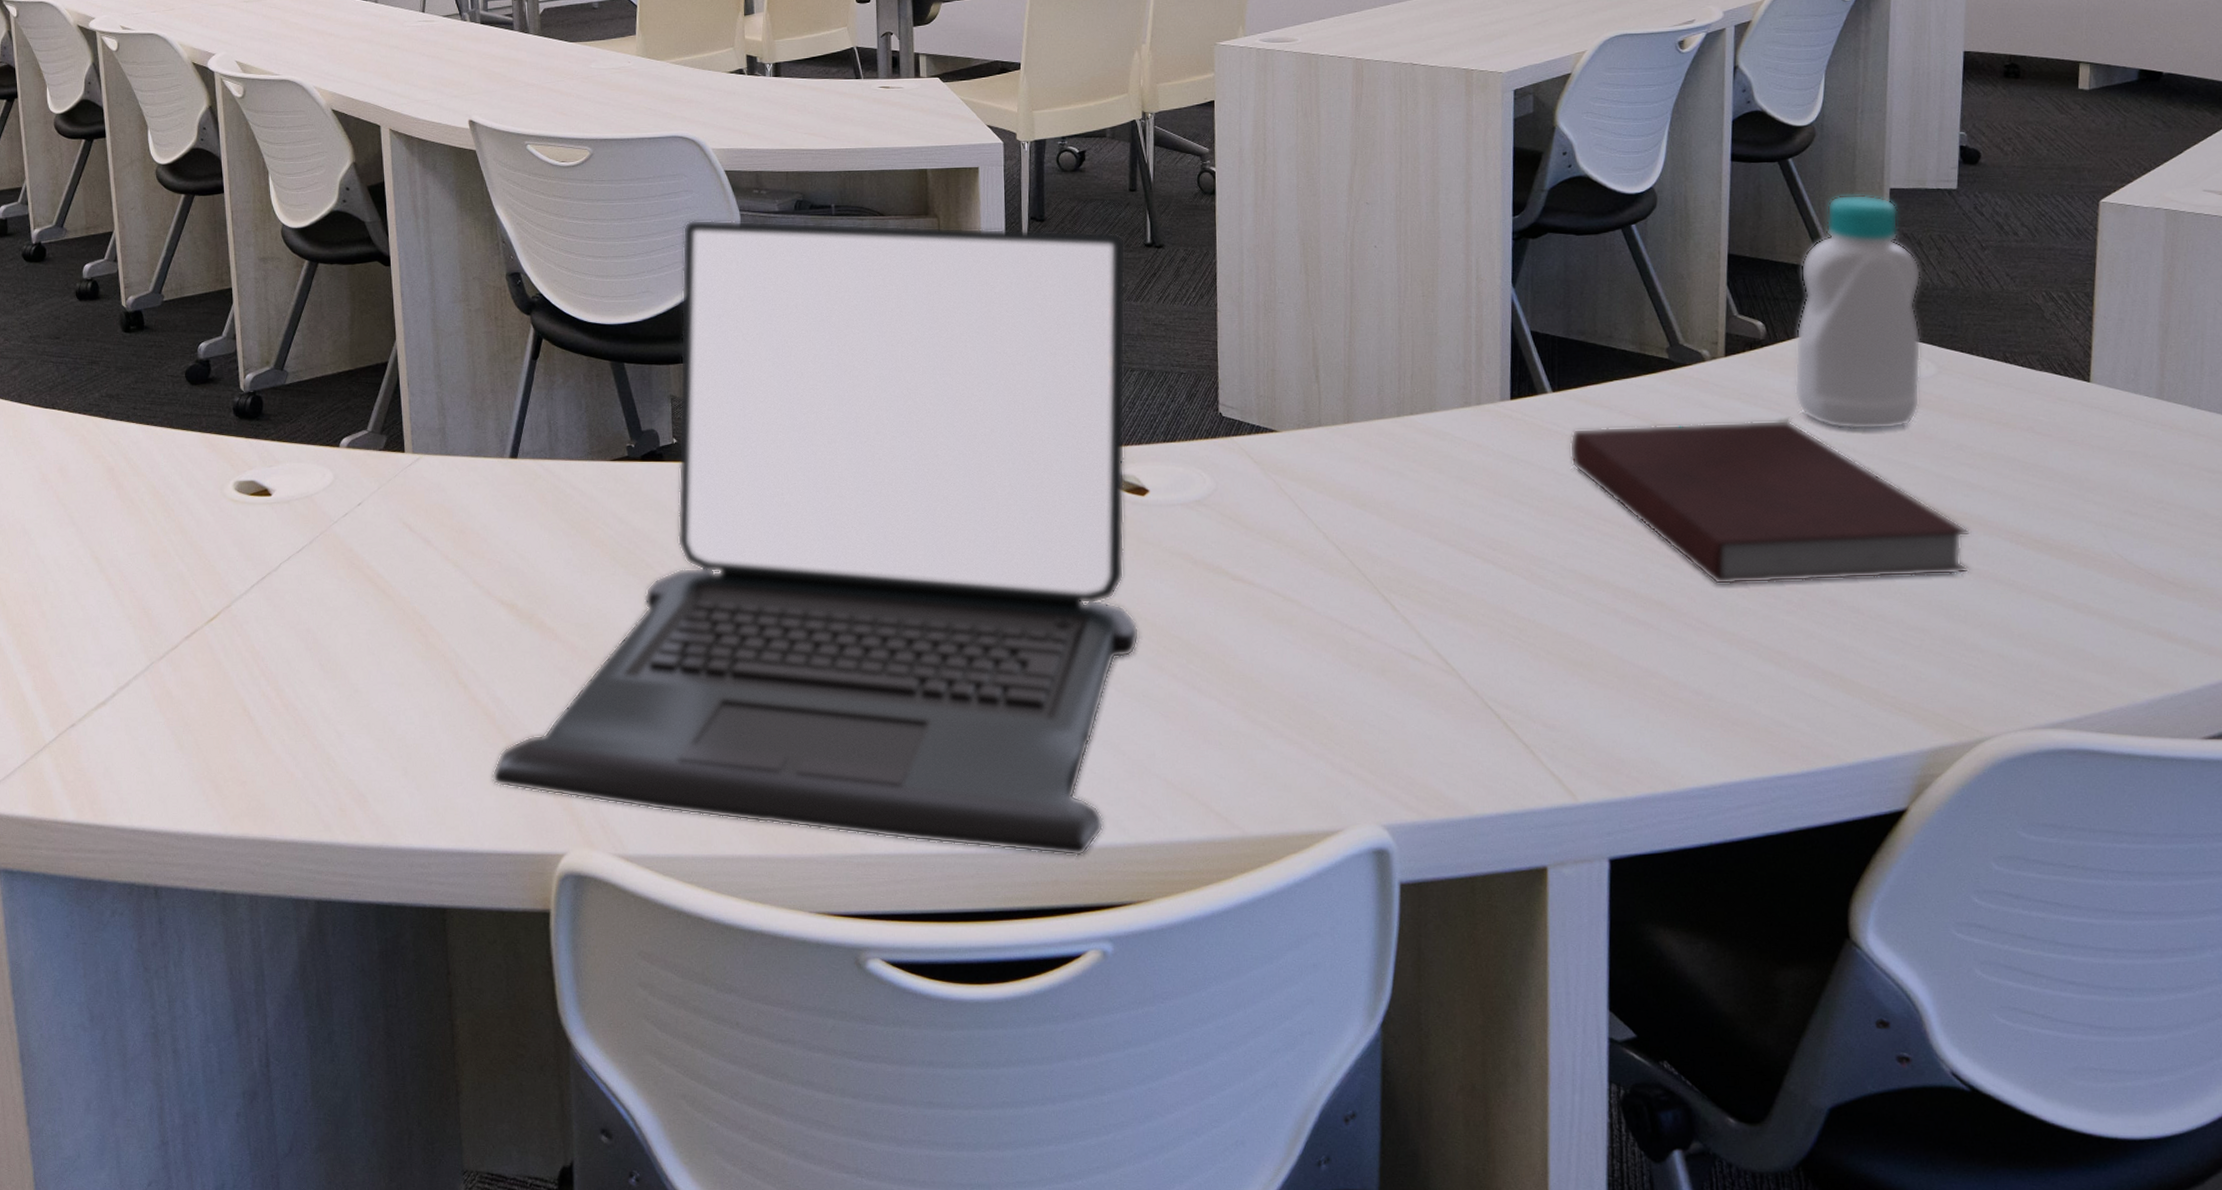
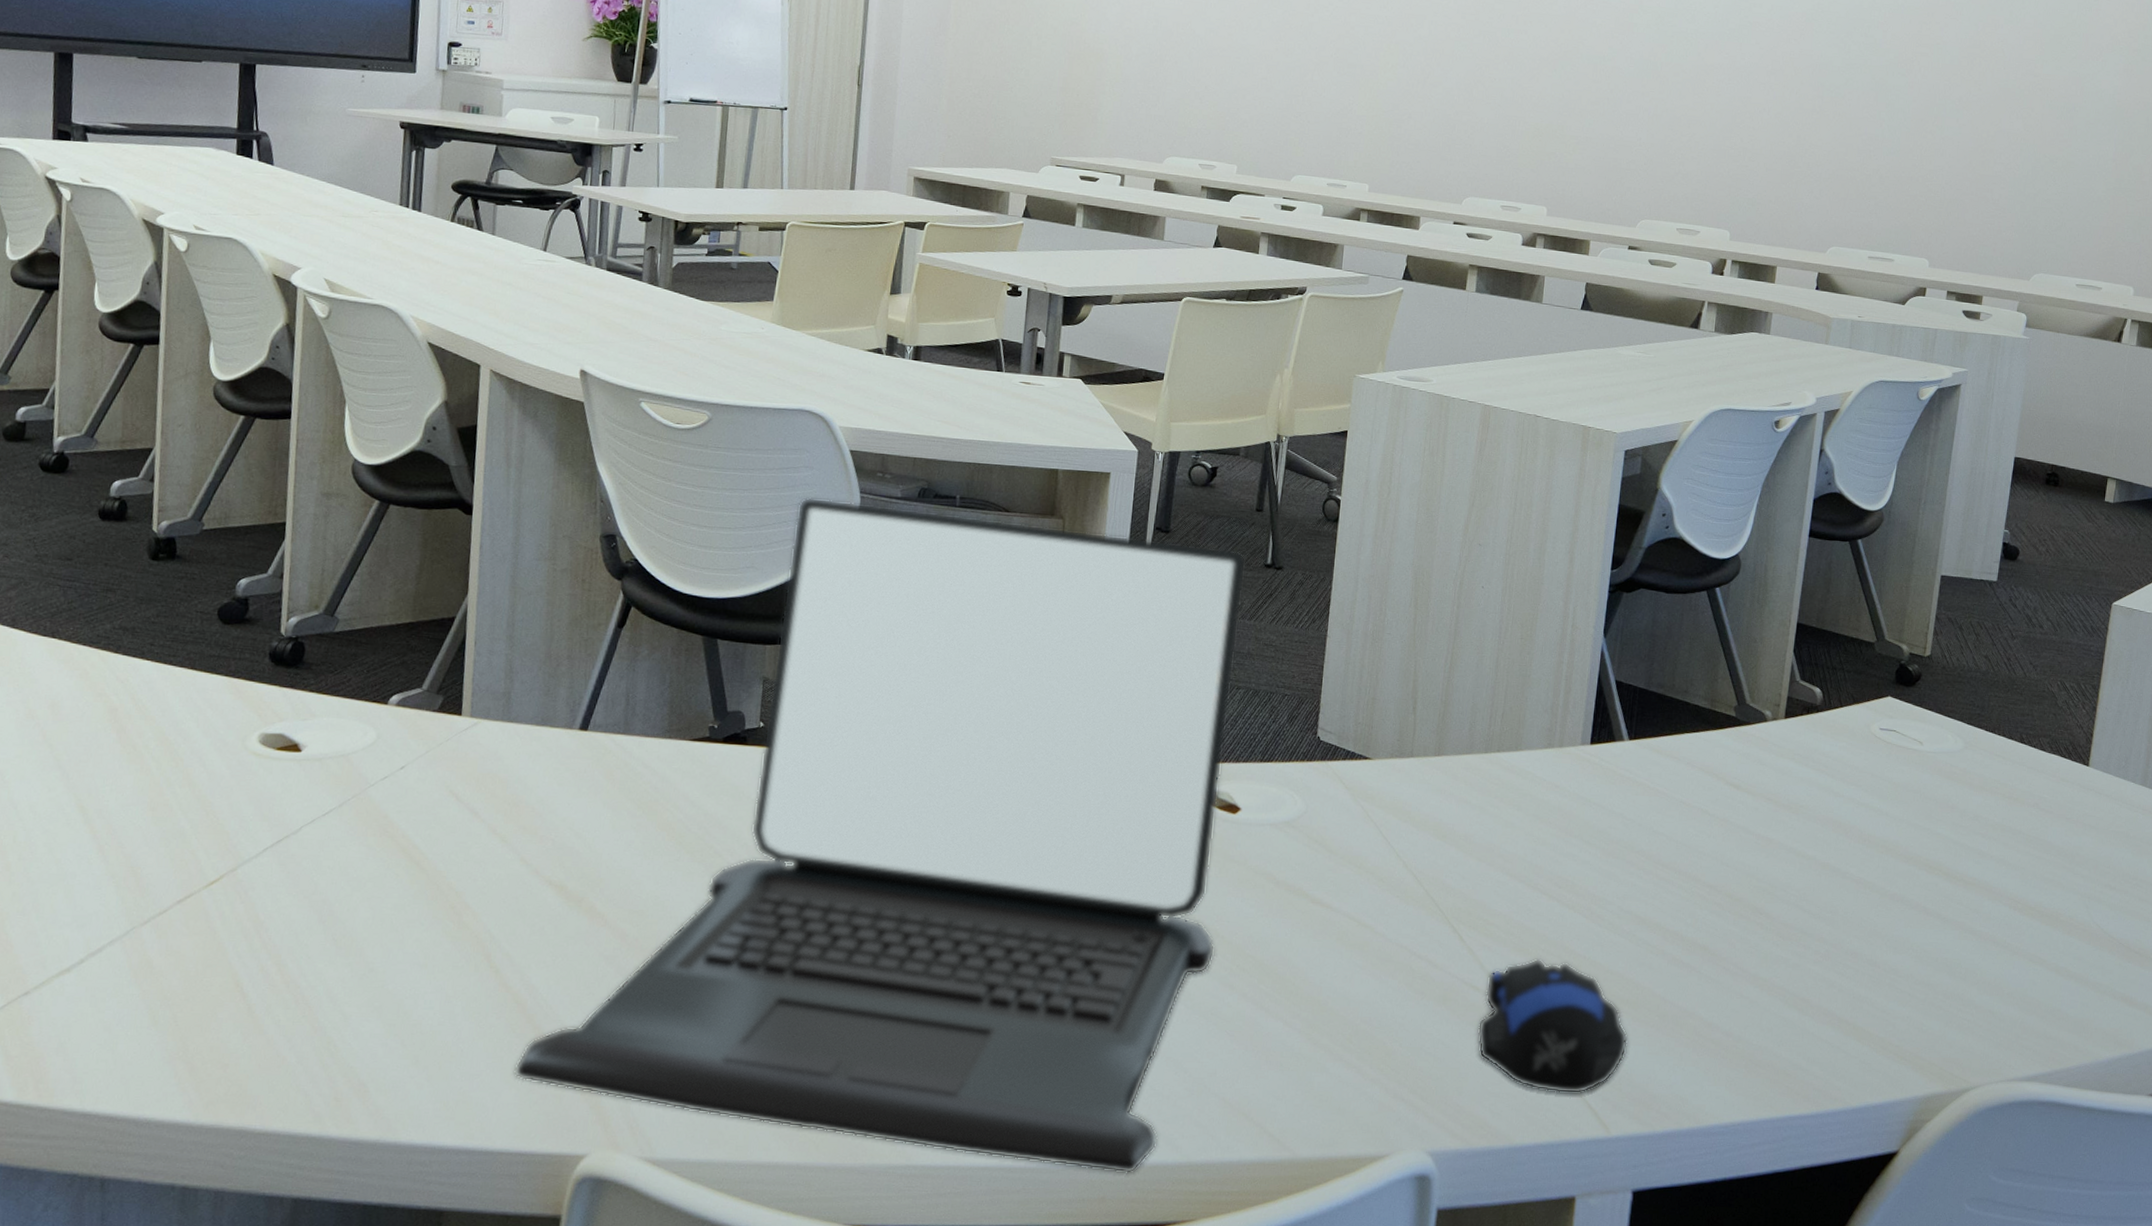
computer mouse: none [1421,624,1587,762] -> present [1477,958,1629,1094]
notebook: present [1569,420,1969,585] -> none [1638,776,1976,935]
bottle: present [1794,194,1922,430] -> none [1841,577,1960,797]

